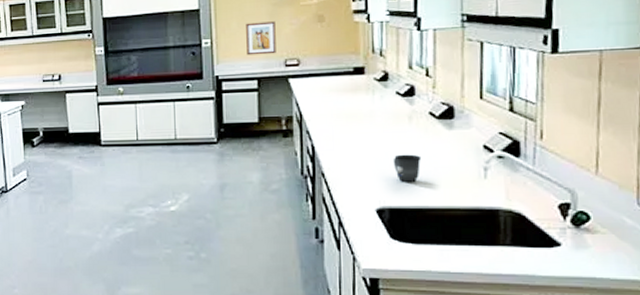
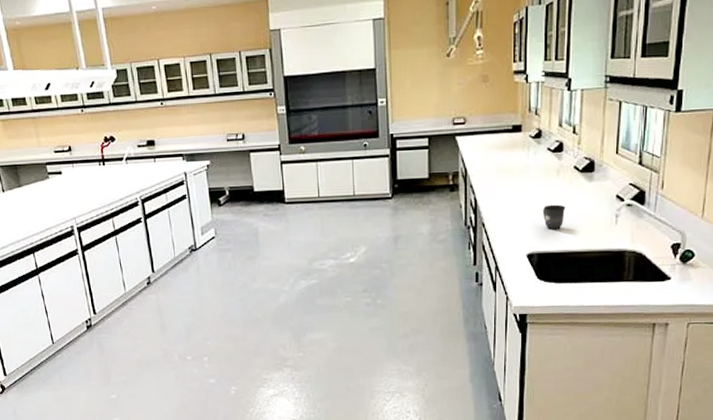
wall art: present [246,21,276,56] -> none [418,81,445,114]

